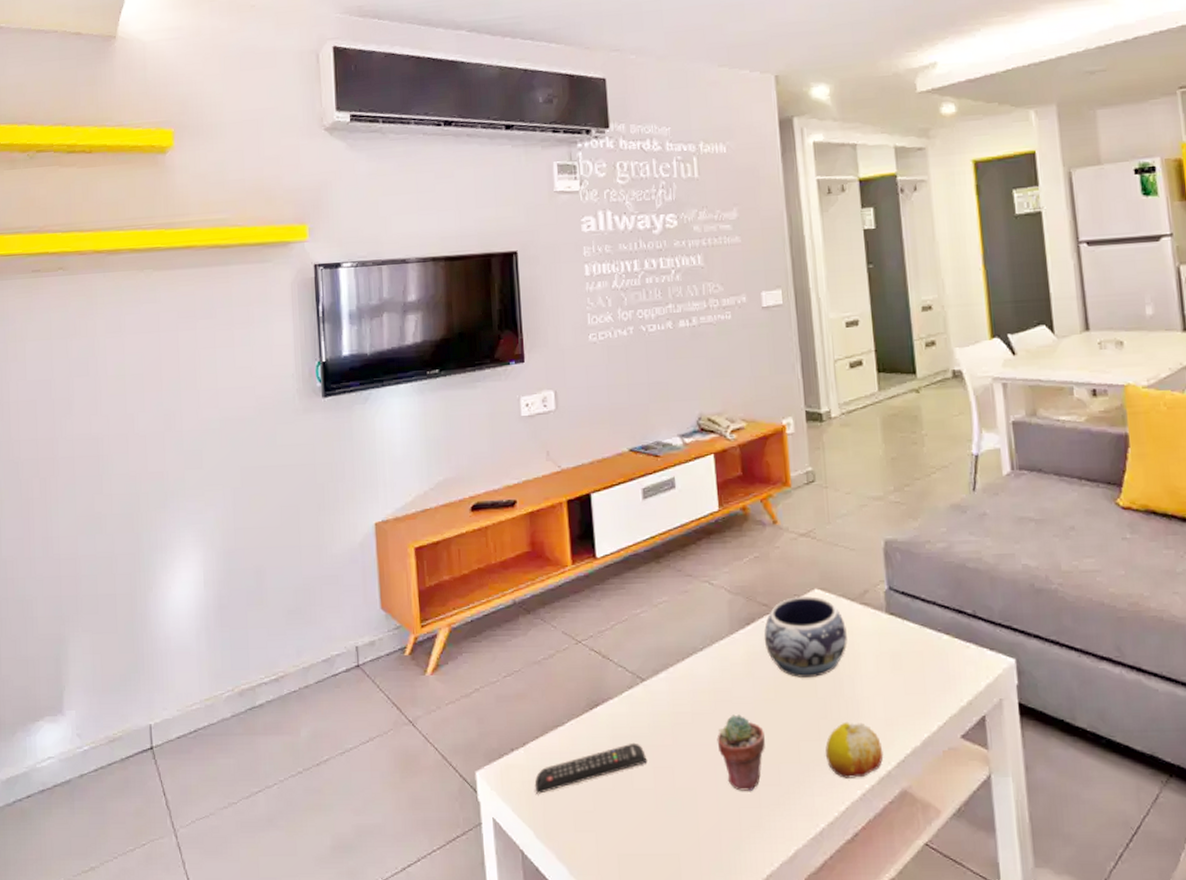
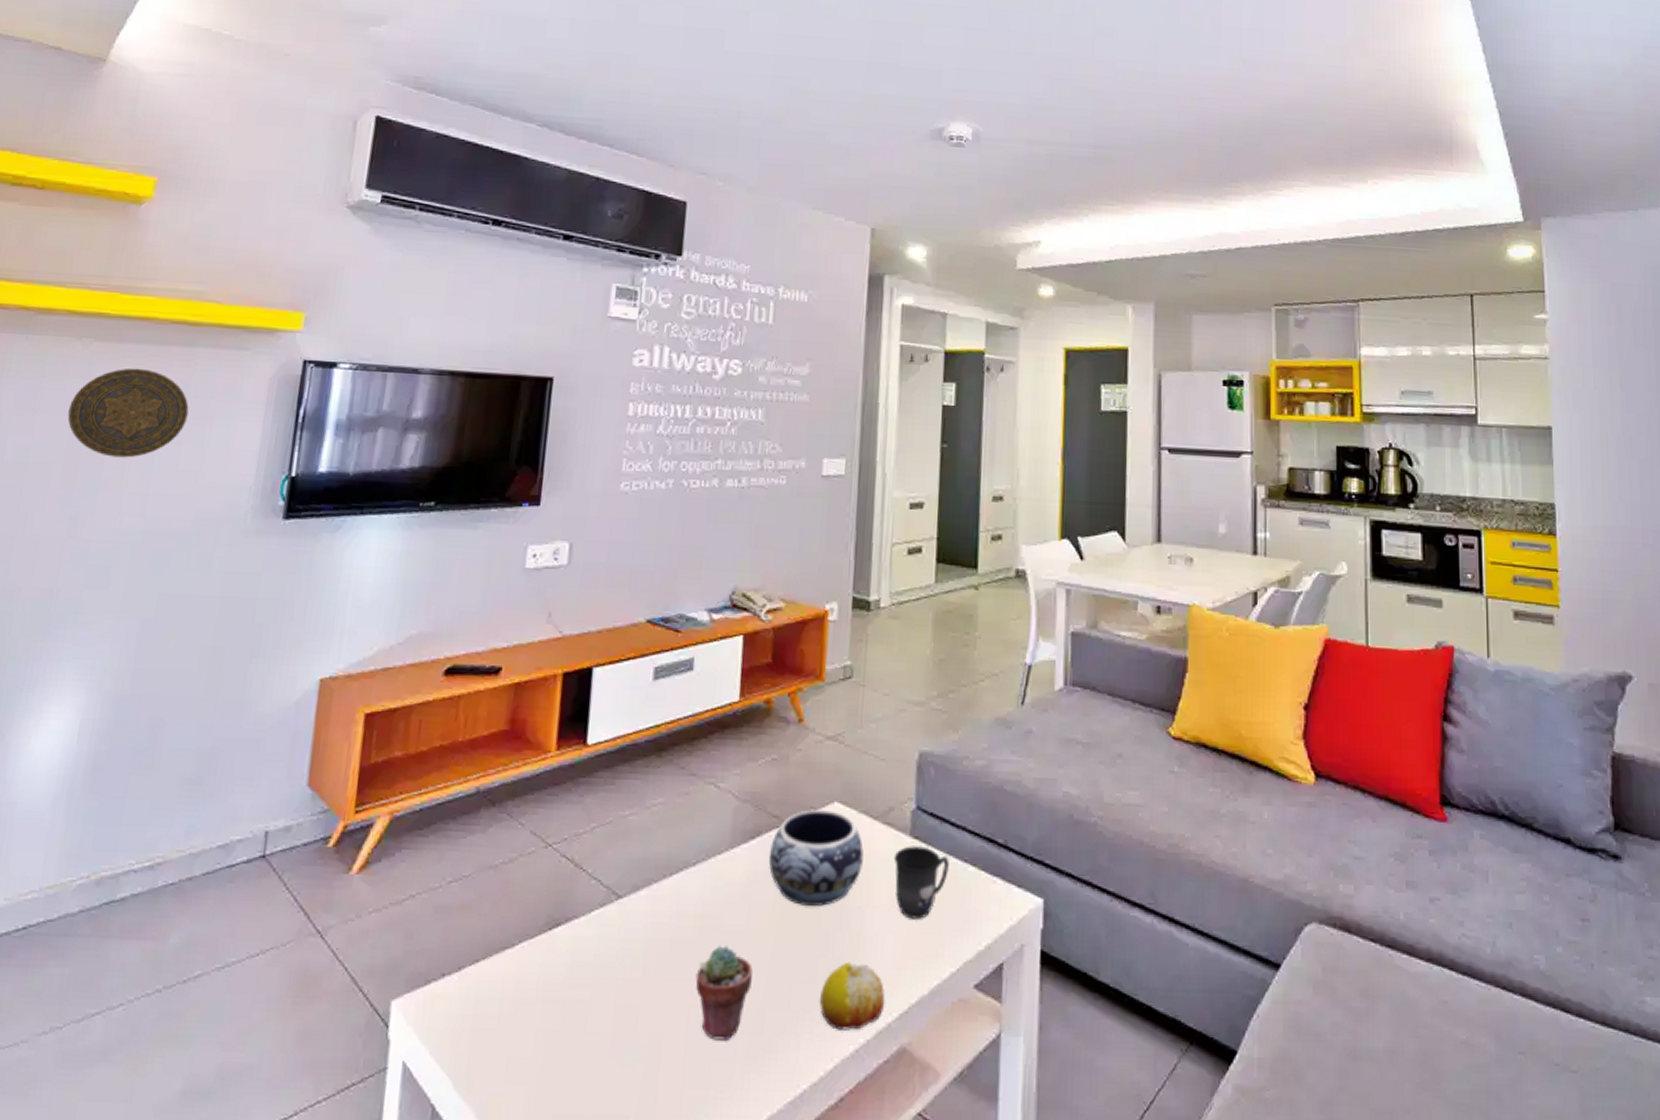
decorative plate: none [146,288,235,363] -> present [67,368,189,458]
remote control: present [535,742,648,794] -> none [463,973,609,1033]
mug: none [874,621,925,683] -> present [893,846,949,919]

